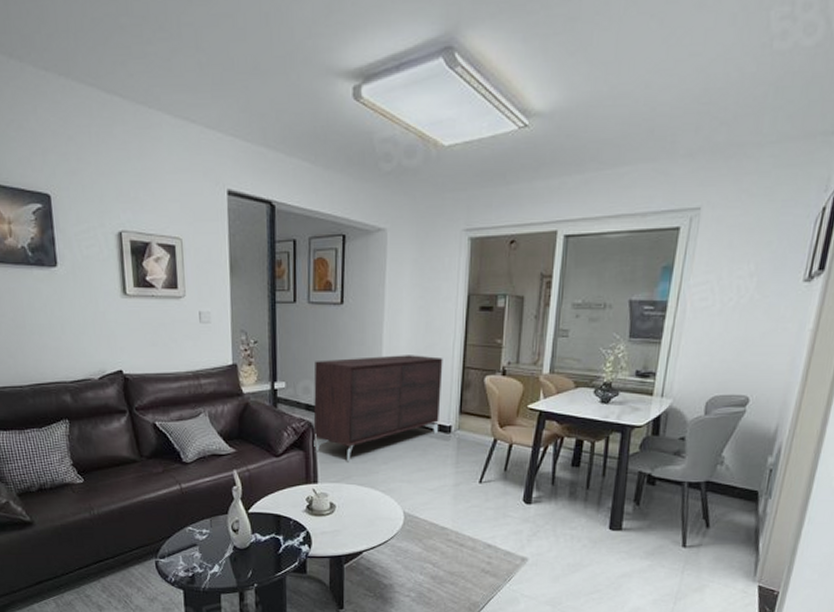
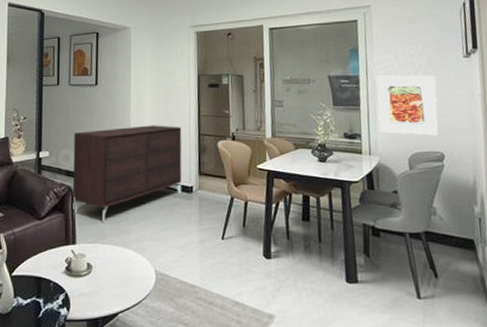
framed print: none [678,302,762,377] -> present [377,75,439,136]

